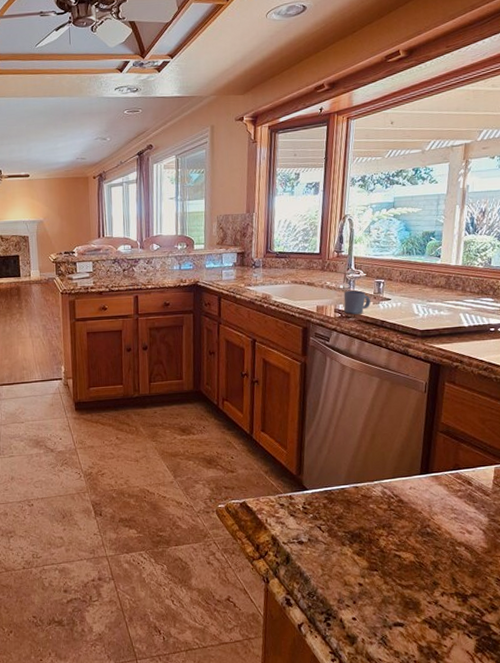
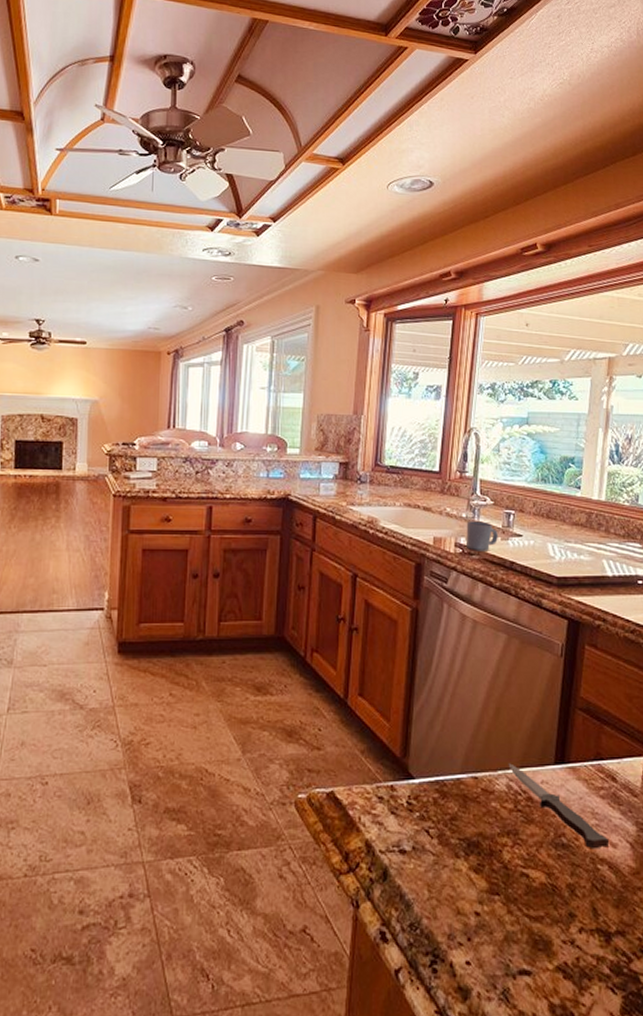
knife: none [382,475,466,536] -> present [508,763,610,849]

